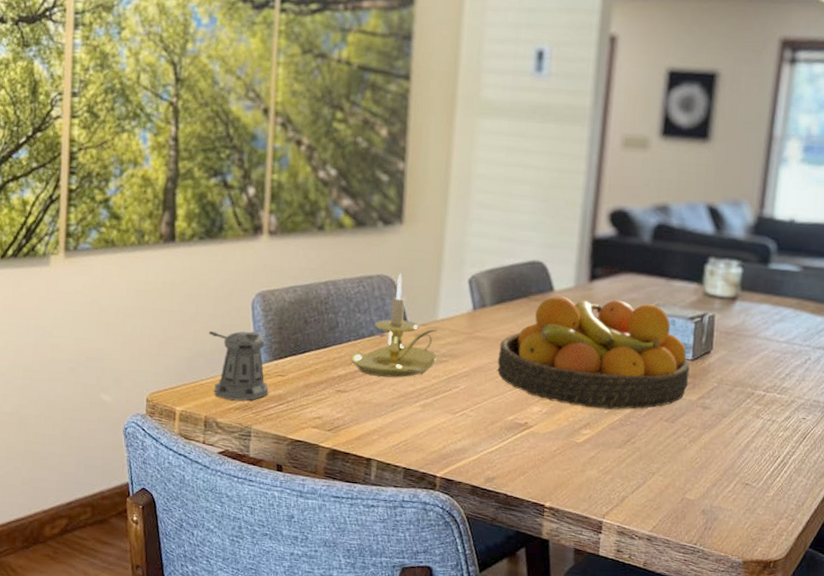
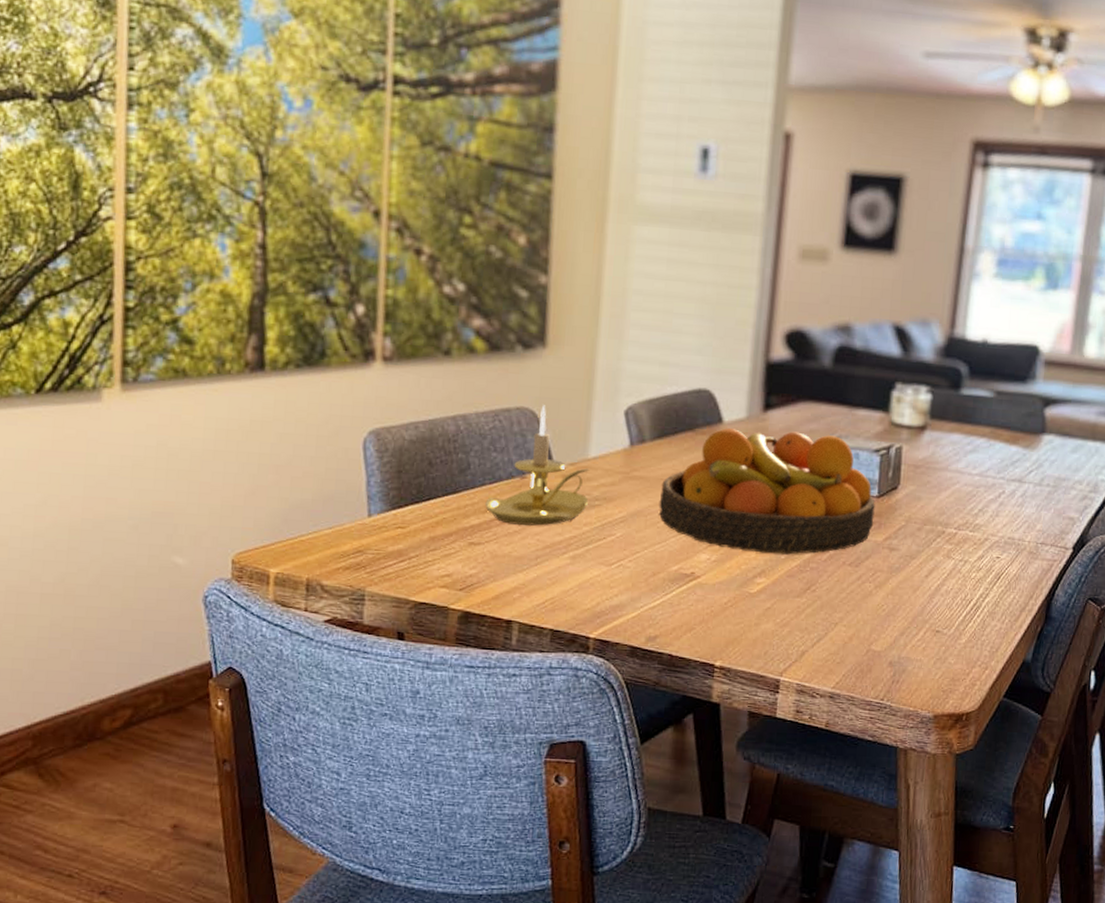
pepper shaker: present [208,331,269,401] -> none [309,476,386,559]

